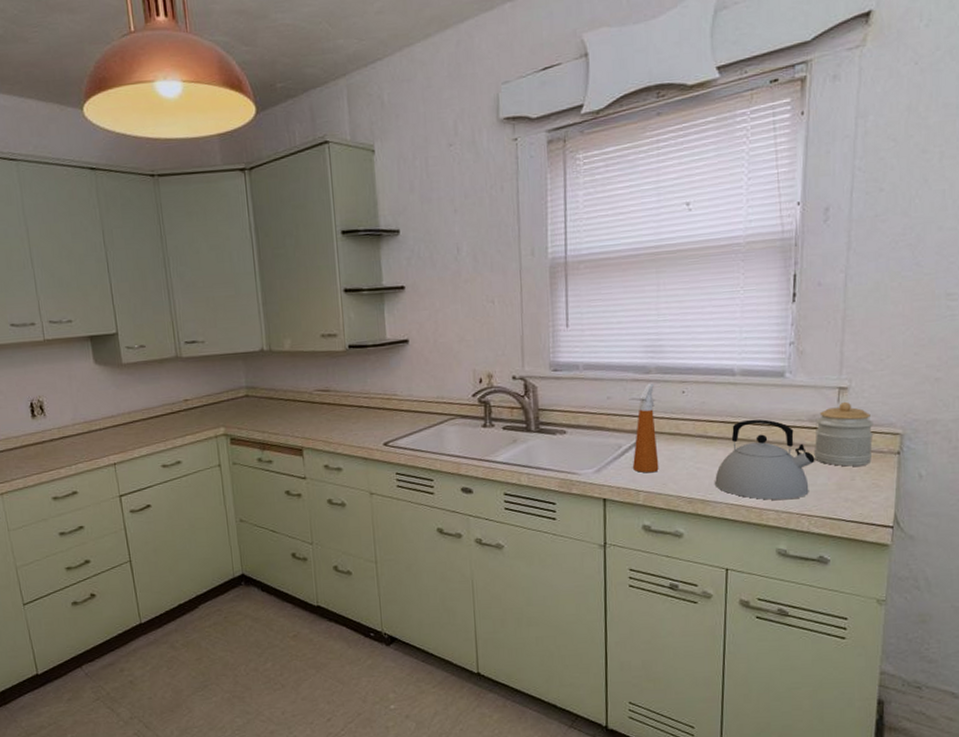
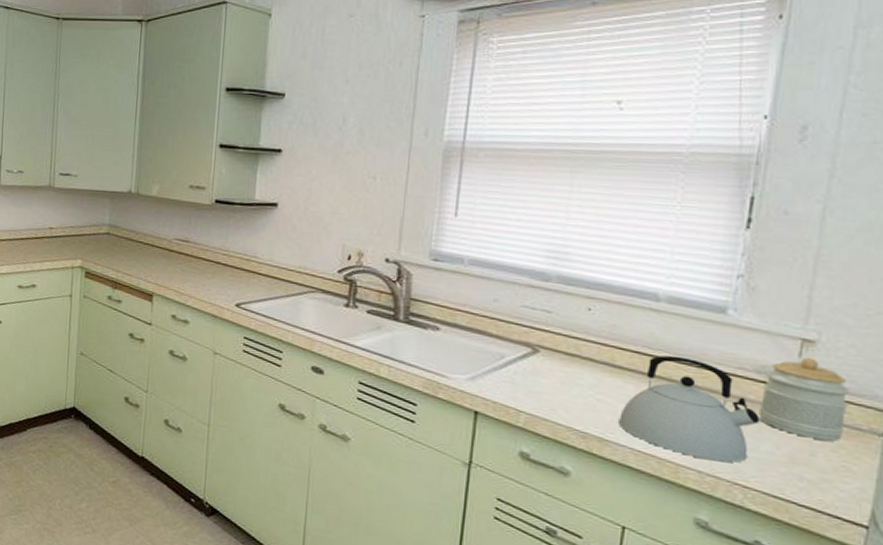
spray bottle: present [633,383,659,473] -> none [516,292,553,394]

